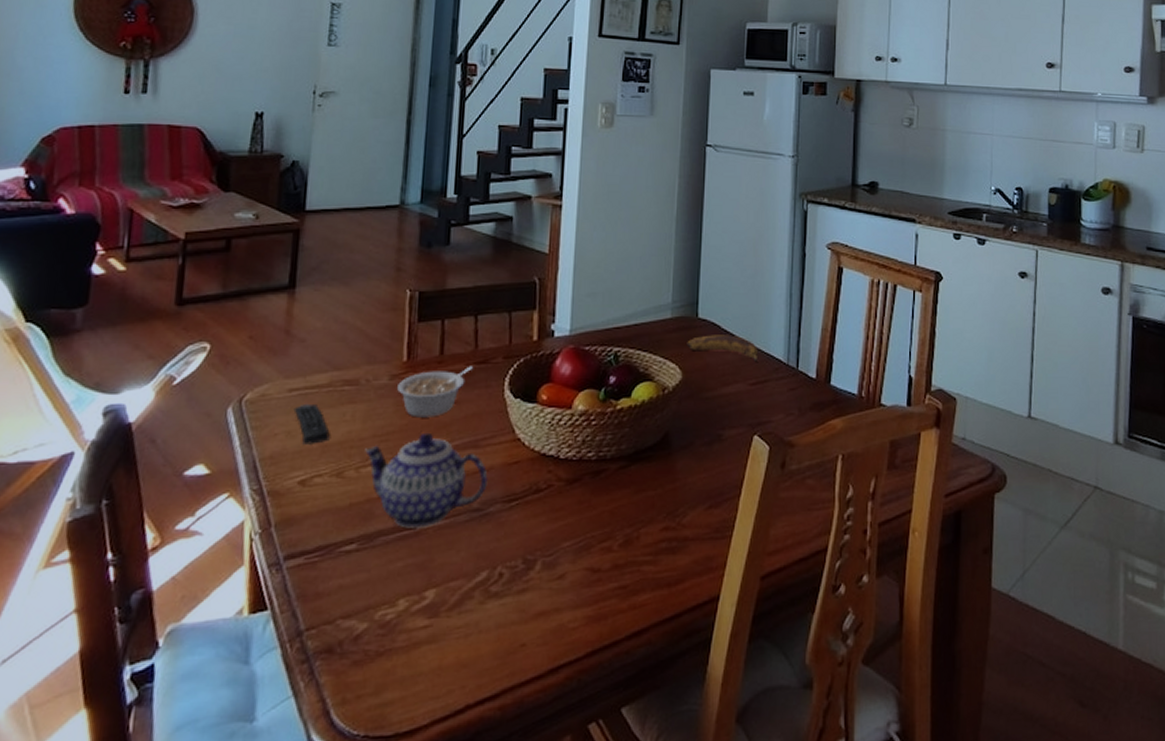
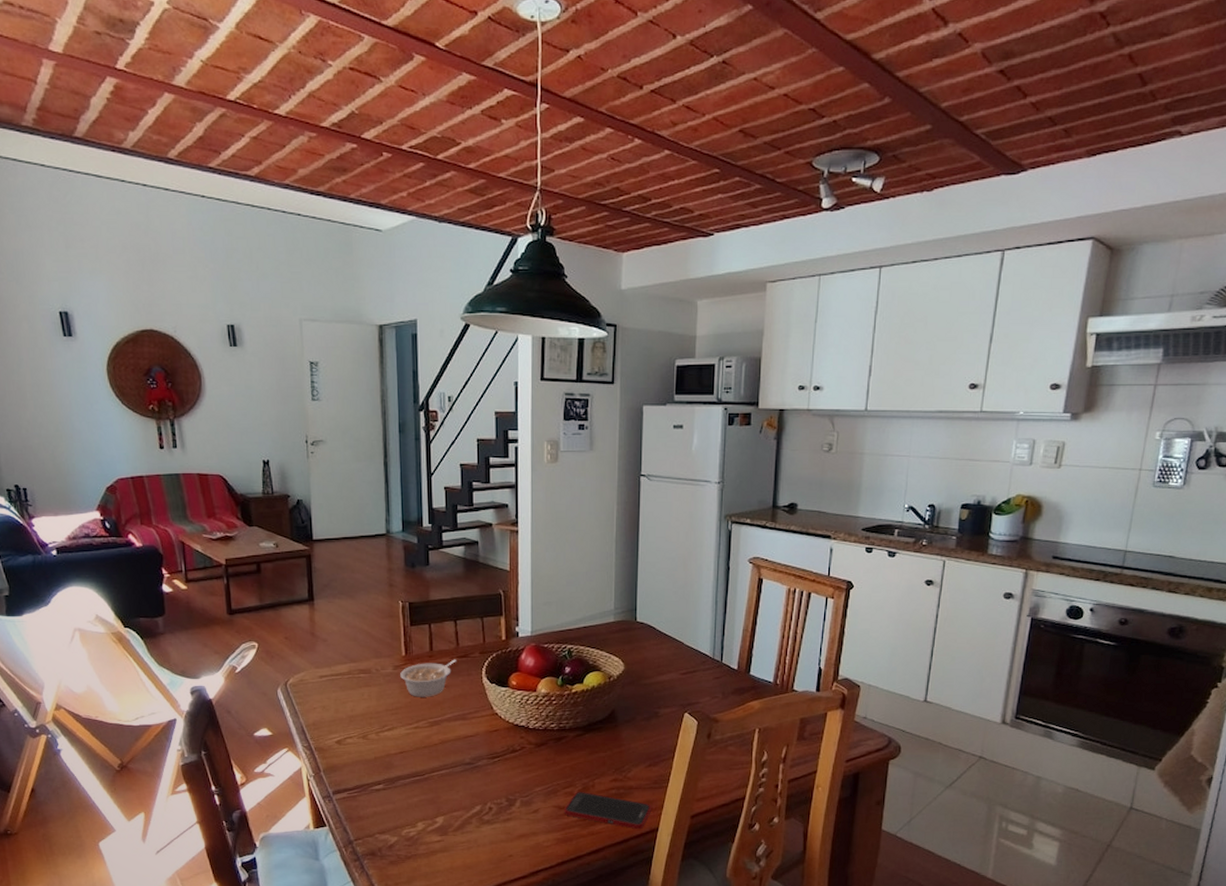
remote control: present [293,403,330,445] -> none [325,686,354,716]
teapot: present [365,432,488,528] -> none [381,708,475,775]
cell phone: none [598,545,711,599] -> present [563,791,651,830]
banana: present [687,335,757,362] -> none [627,635,687,656]

